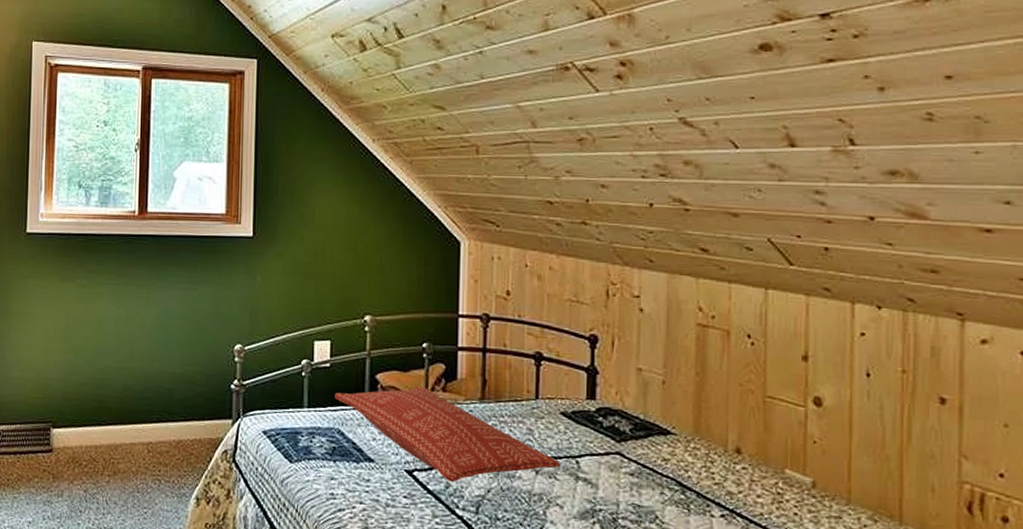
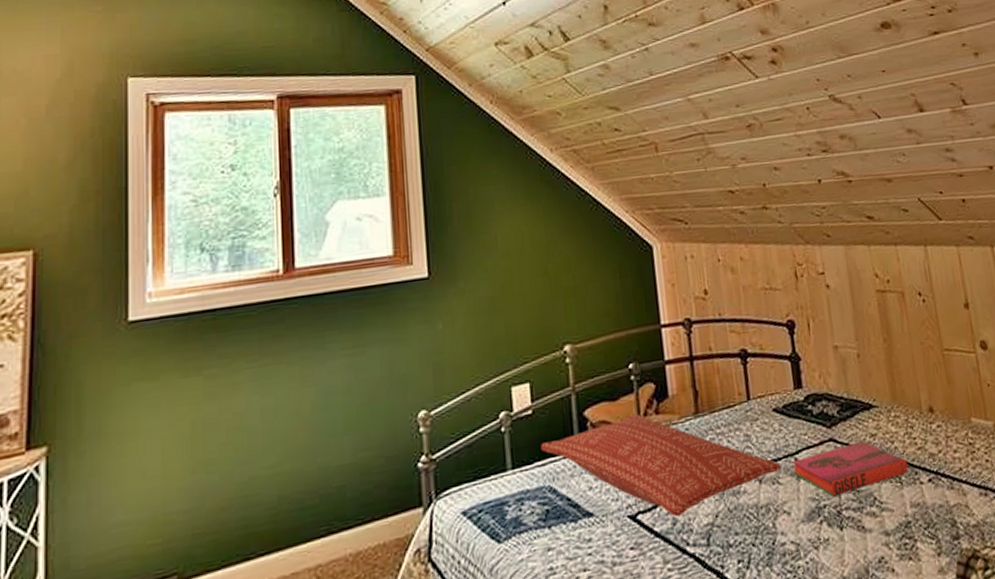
hardback book: none [573,461,699,505] -> present [793,440,908,497]

